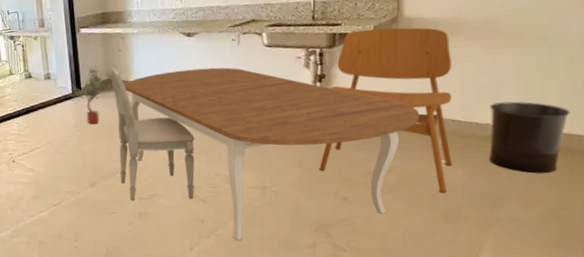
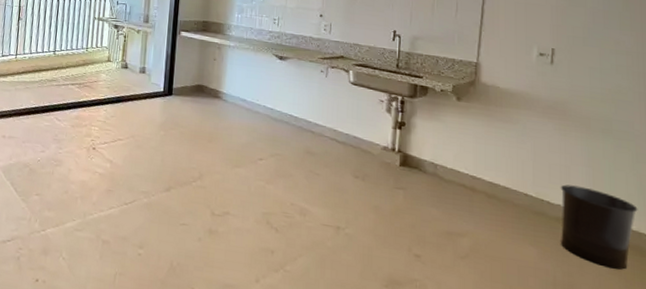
potted tree: present [66,66,114,124] -> none [157,69,204,127]
dining chair: present [110,66,195,201] -> none [196,74,275,225]
dining table: present [124,67,420,240] -> none [213,89,494,282]
dining chair: present [319,27,453,194] -> none [393,86,525,271]

